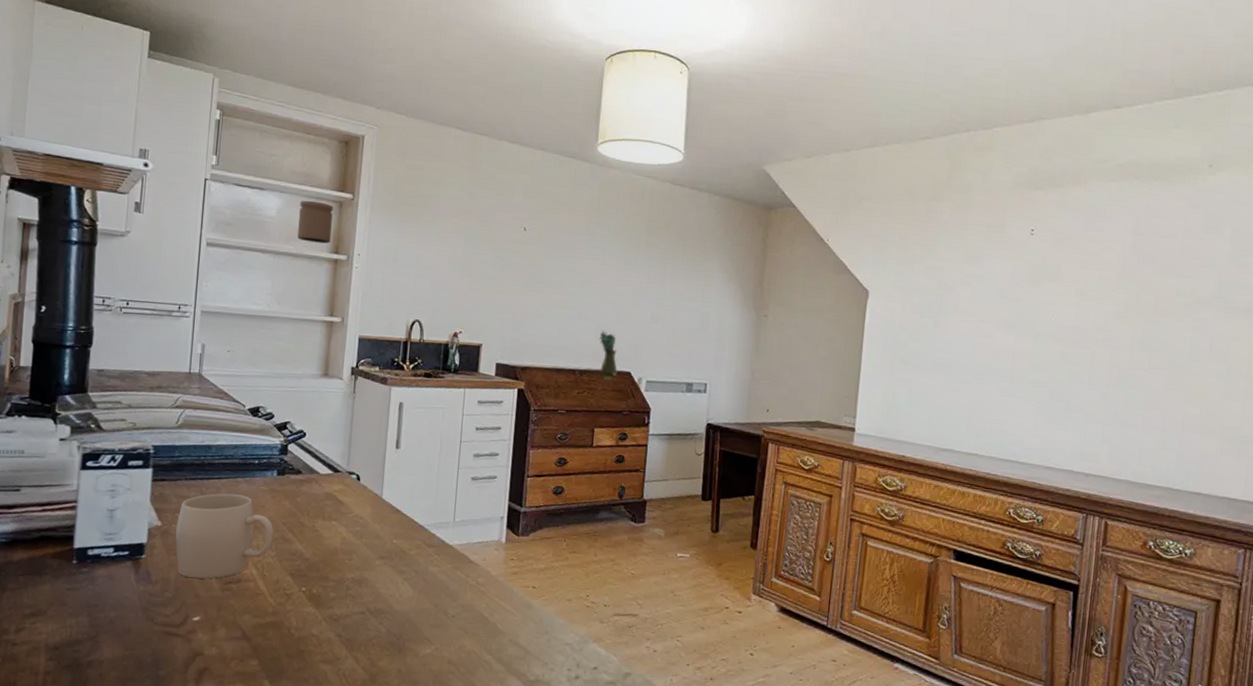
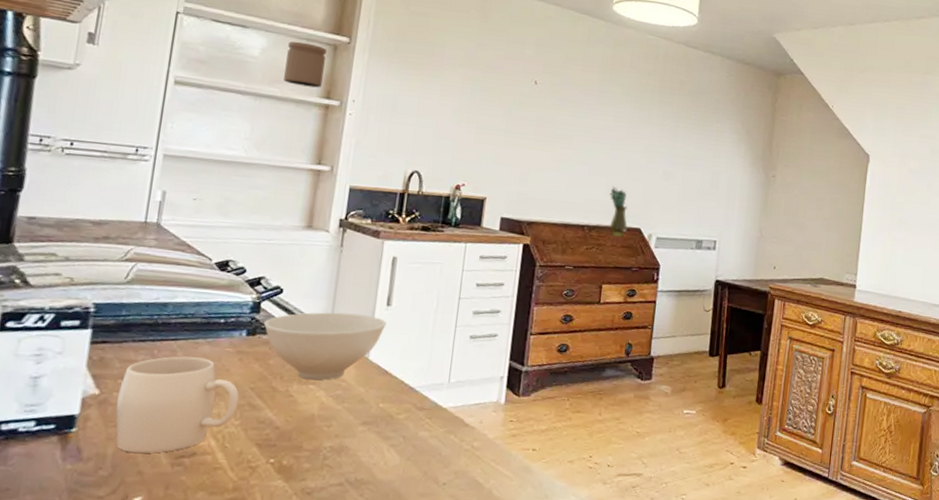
bowl: none [290,454,396,517] -> present [263,312,387,380]

